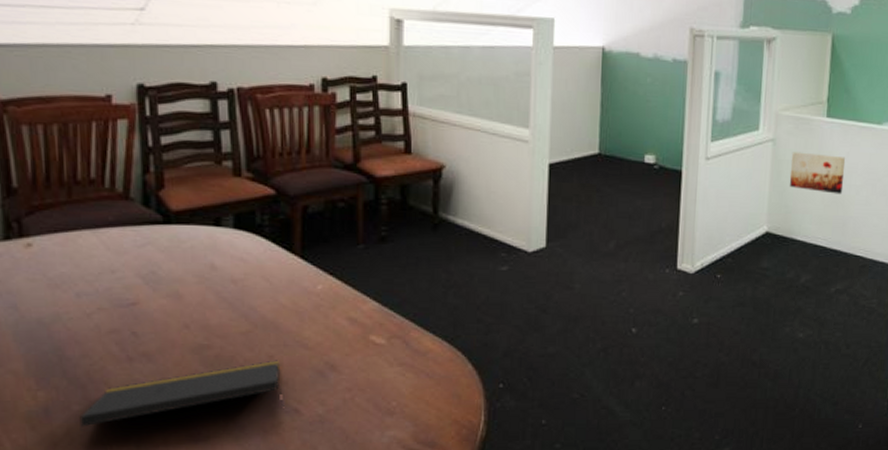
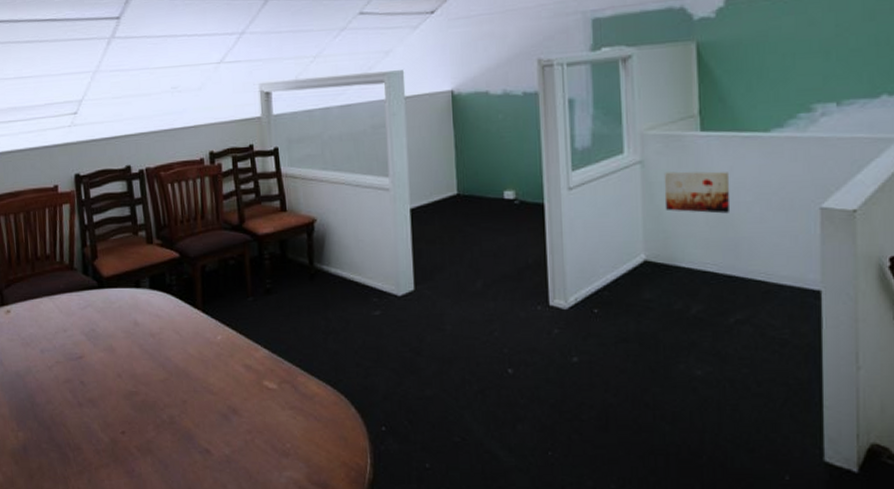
notepad: present [79,360,285,427] -> none [47,404,198,463]

